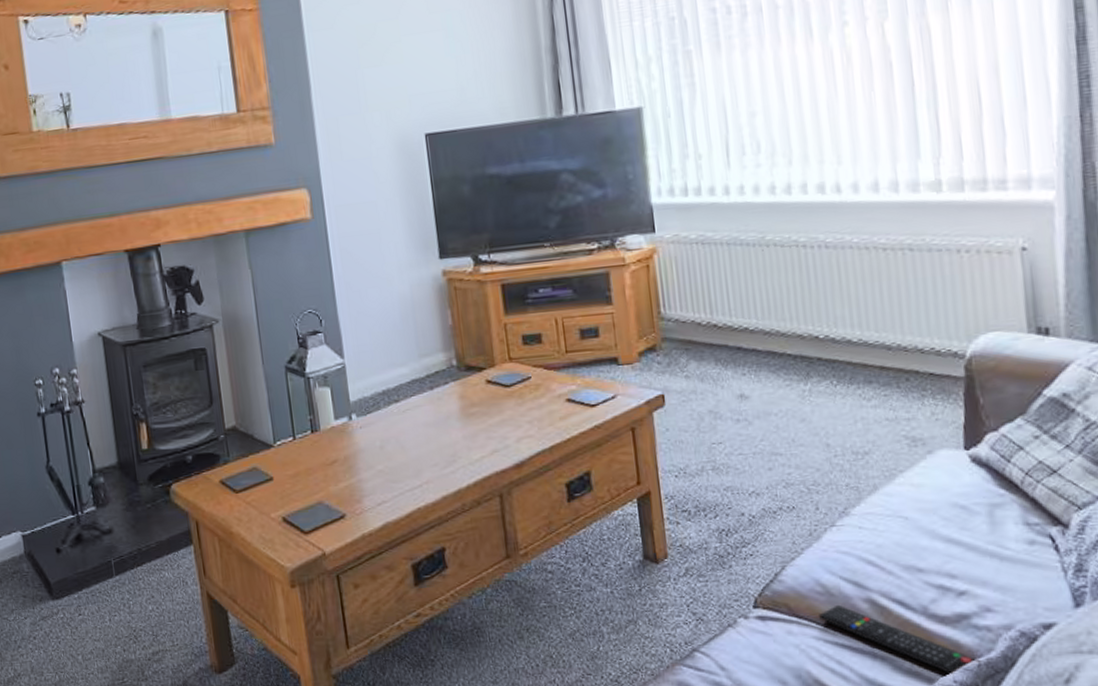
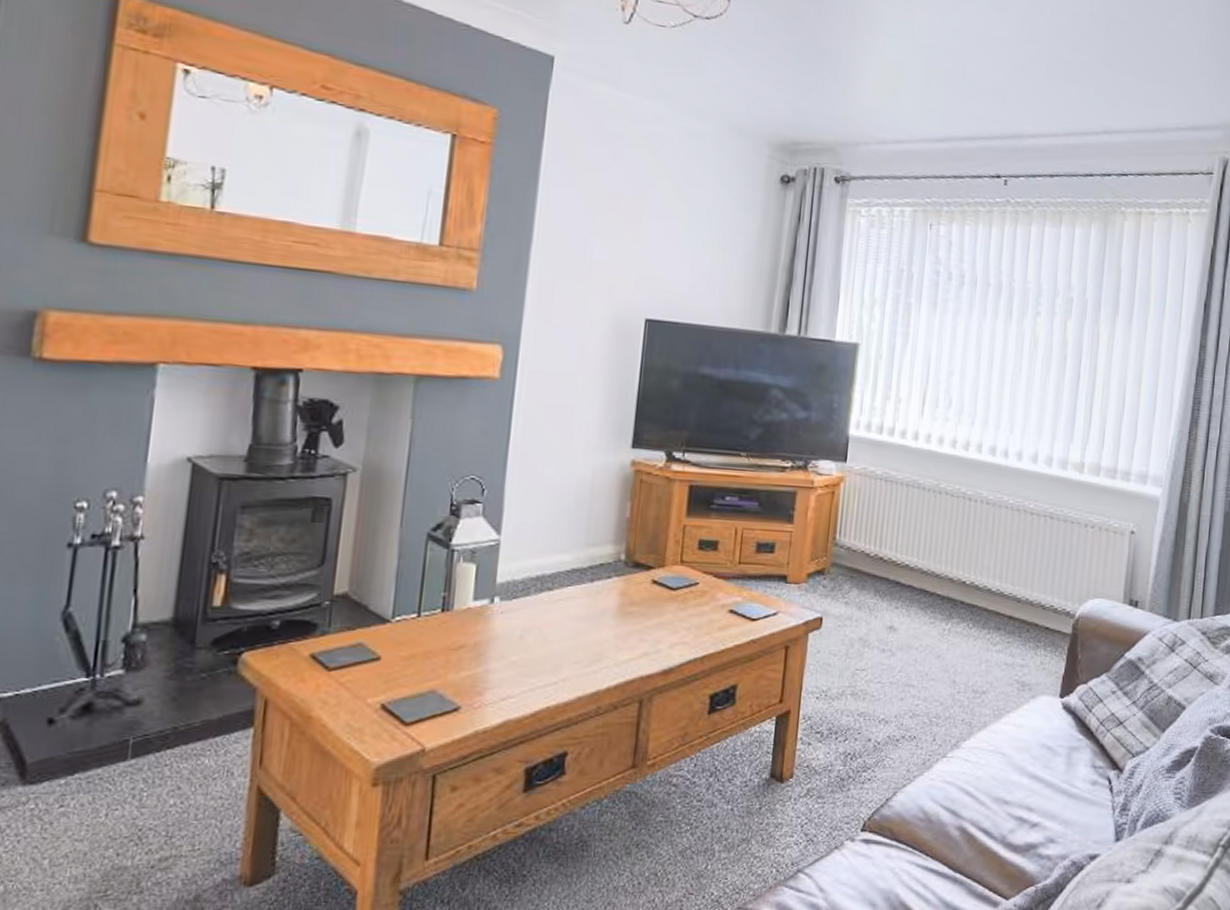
remote control: present [819,604,978,676] -> none [916,831,1036,900]

